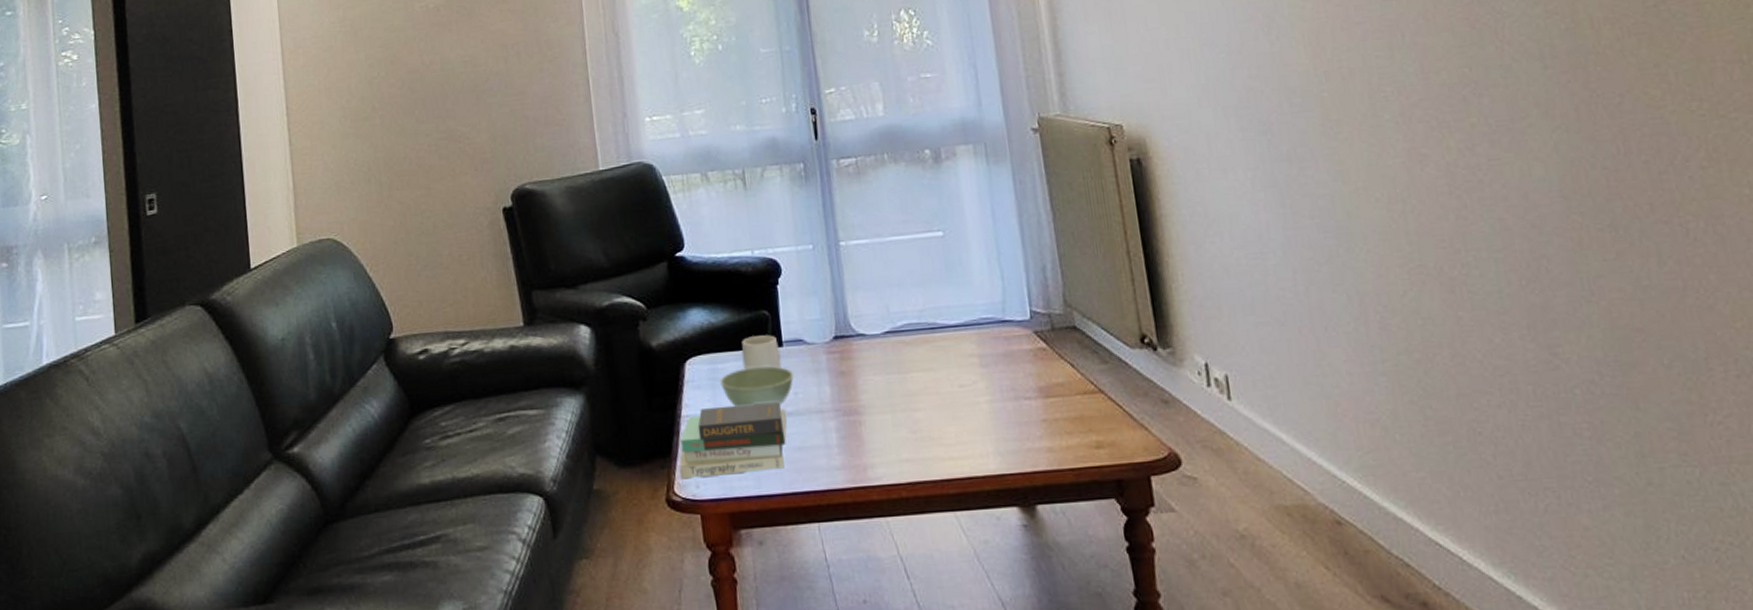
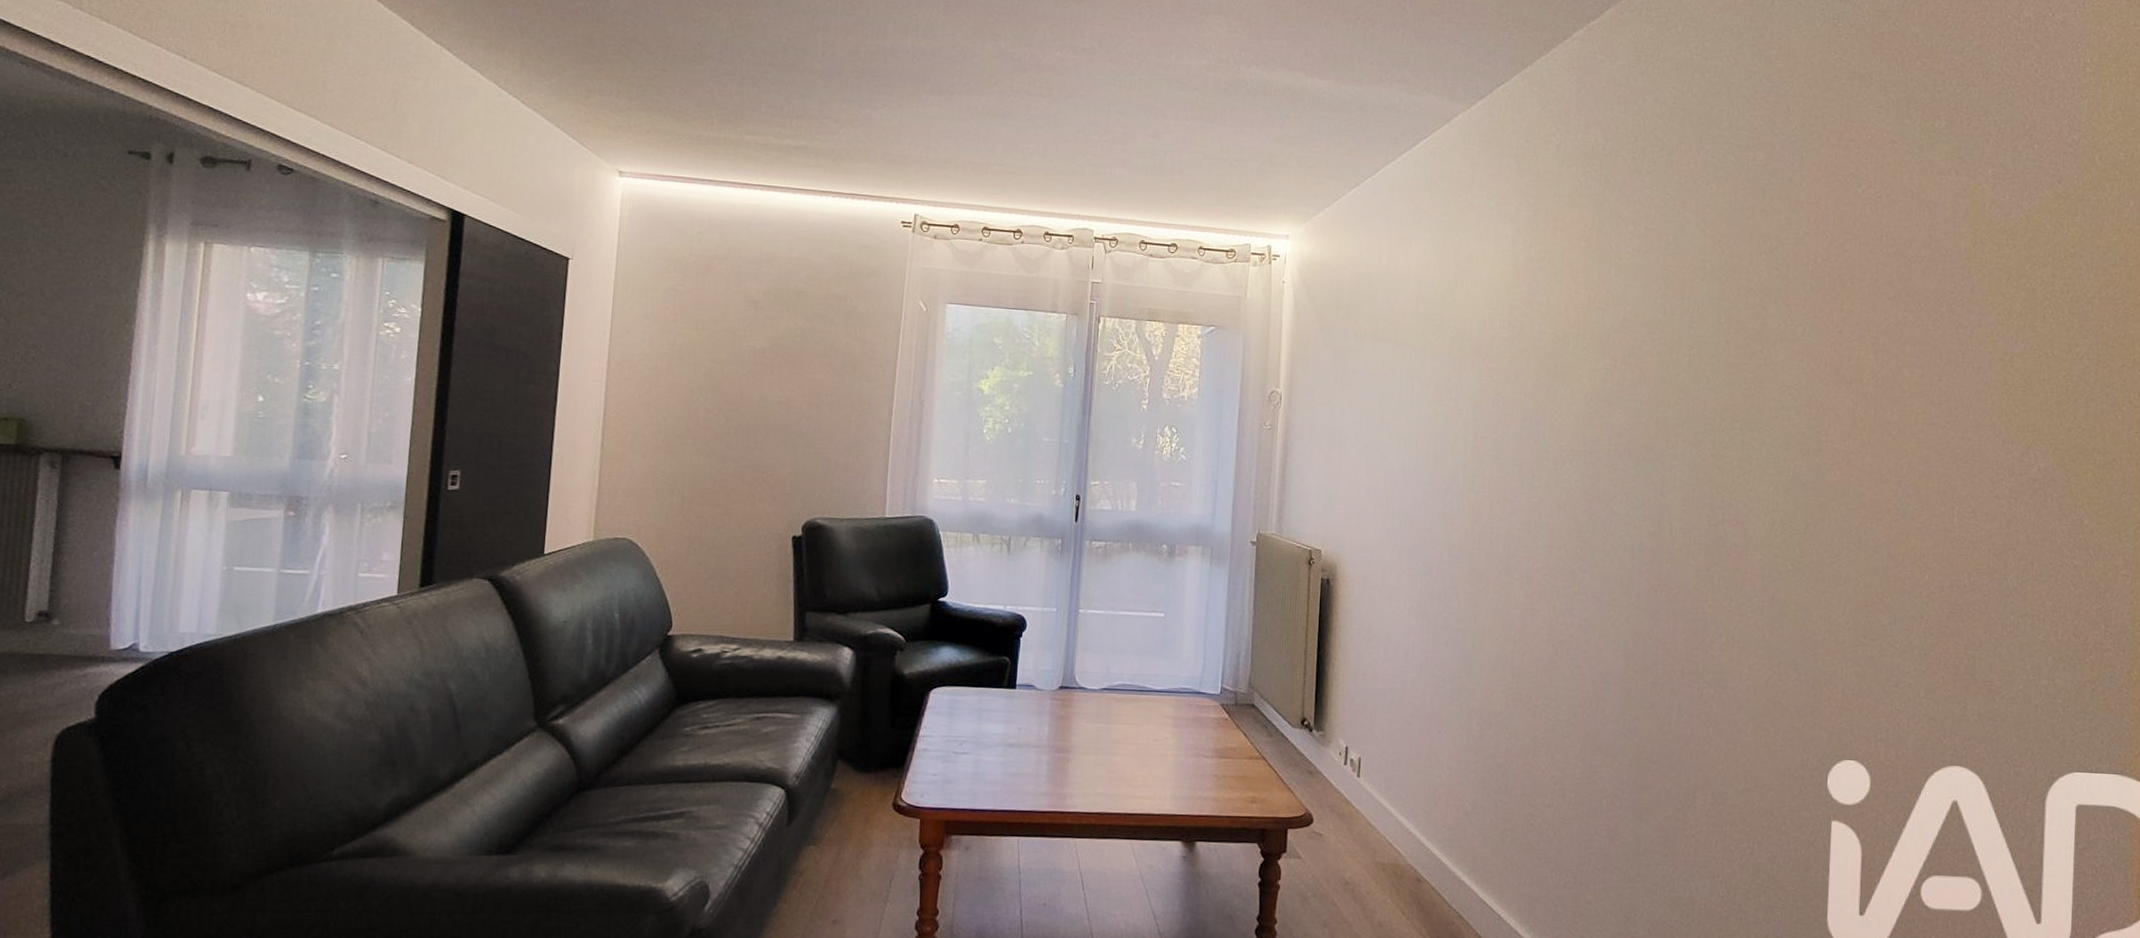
books: present [679,402,788,479] -> none [908,731,1009,790]
bowl: present [720,366,794,407] -> none [957,702,1021,738]
mug: present [741,335,781,370] -> none [979,677,1013,707]

